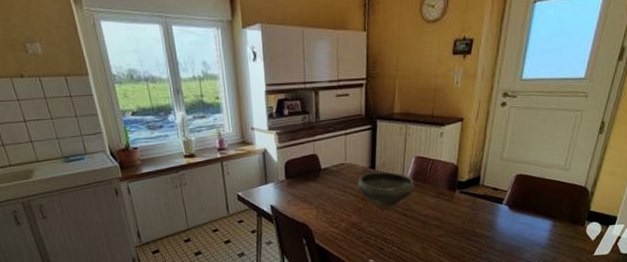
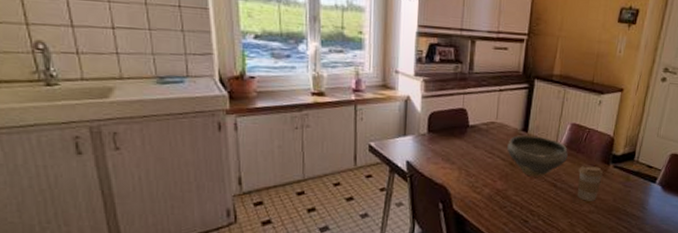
coffee cup: none [426,193,450,226] -> present [578,165,603,201]

